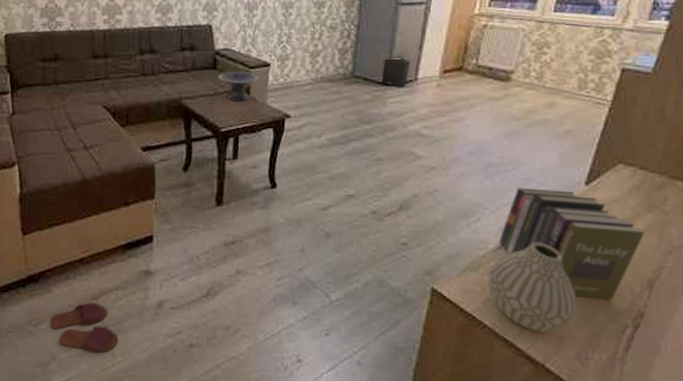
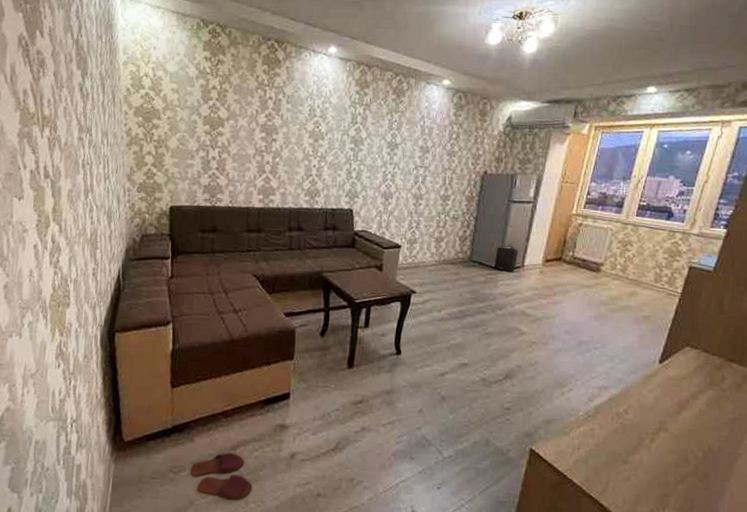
decorative bowl: present [218,72,259,103] -> none [355,250,391,278]
vase: present [487,242,578,333] -> none [577,411,652,492]
books: present [498,187,645,300] -> none [587,363,707,464]

